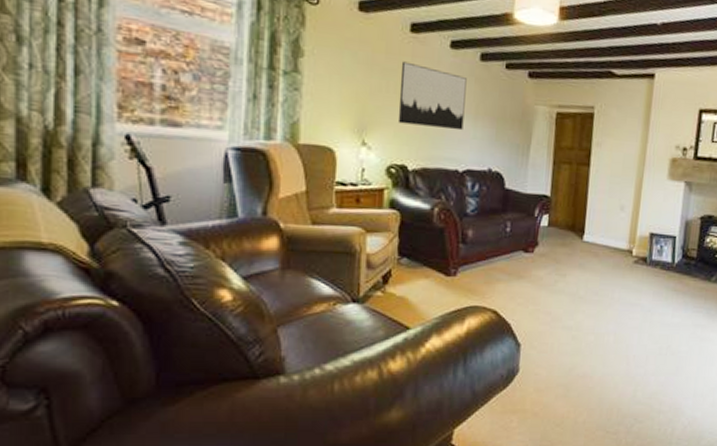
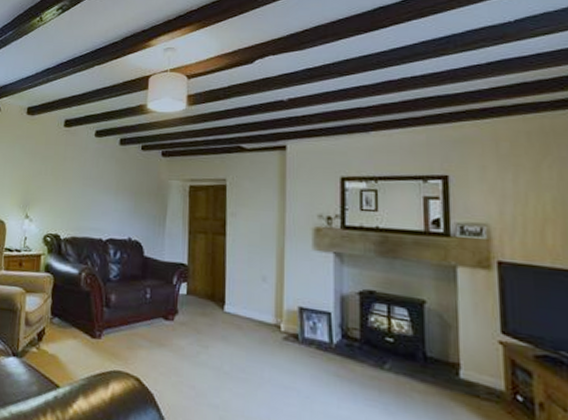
wall art: present [397,61,467,131] -> none [53,150,109,204]

